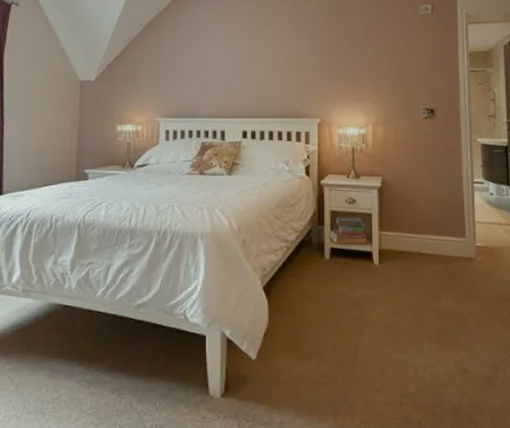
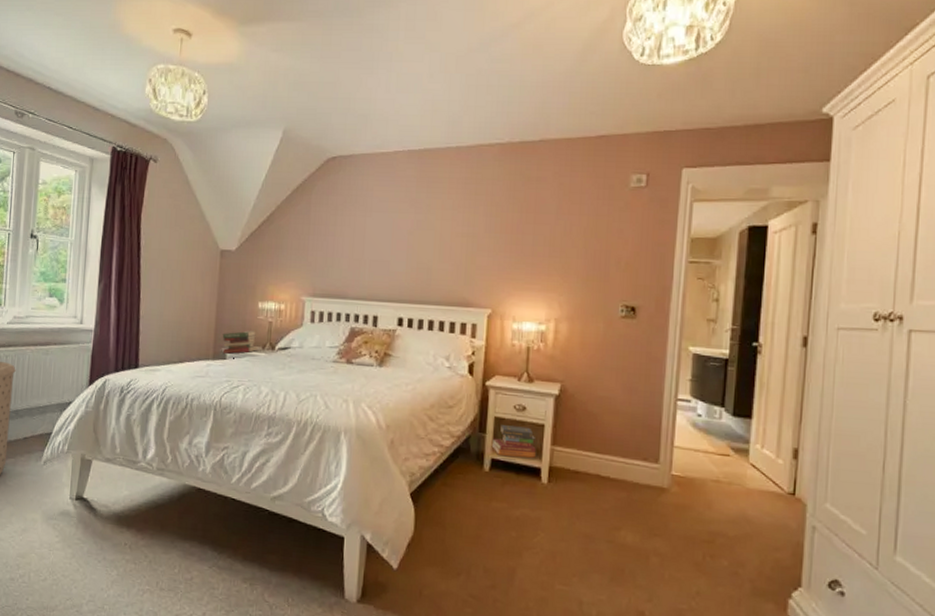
books: none [84,152,118,175] -> present [222,330,258,355]

